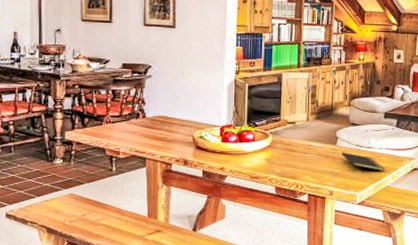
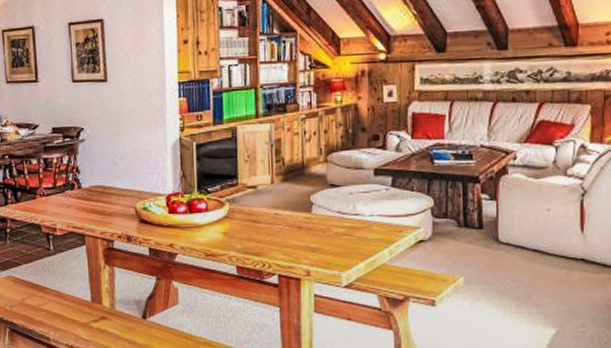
notepad: present [341,152,385,172] -> none [319,222,378,246]

